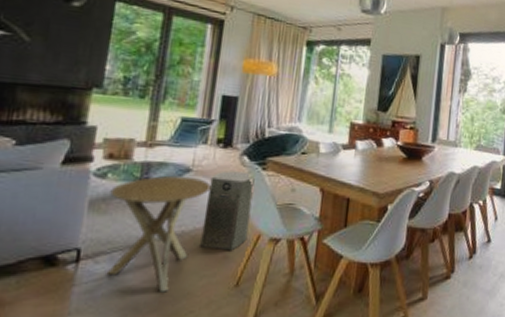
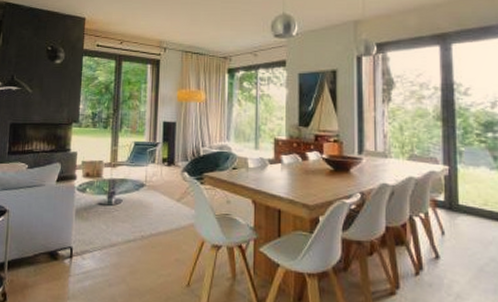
side table: present [106,175,211,293] -> none [89,190,161,287]
air purifier: present [200,171,255,251] -> none [156,185,195,255]

